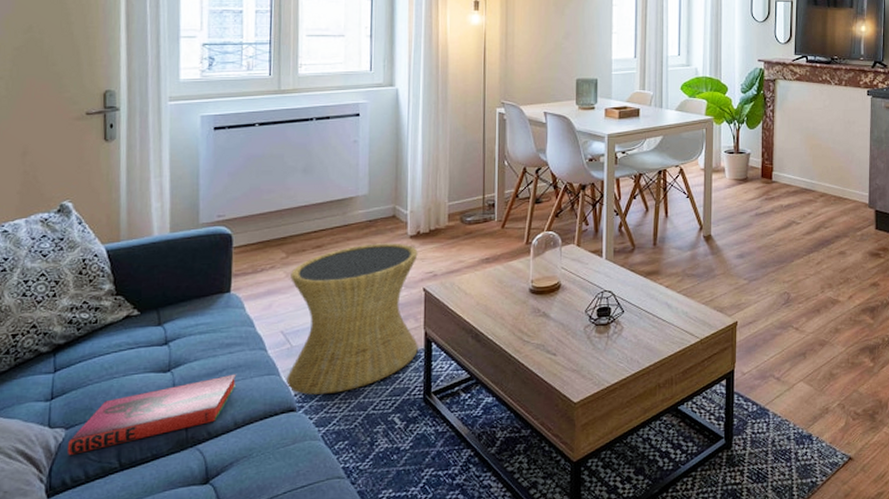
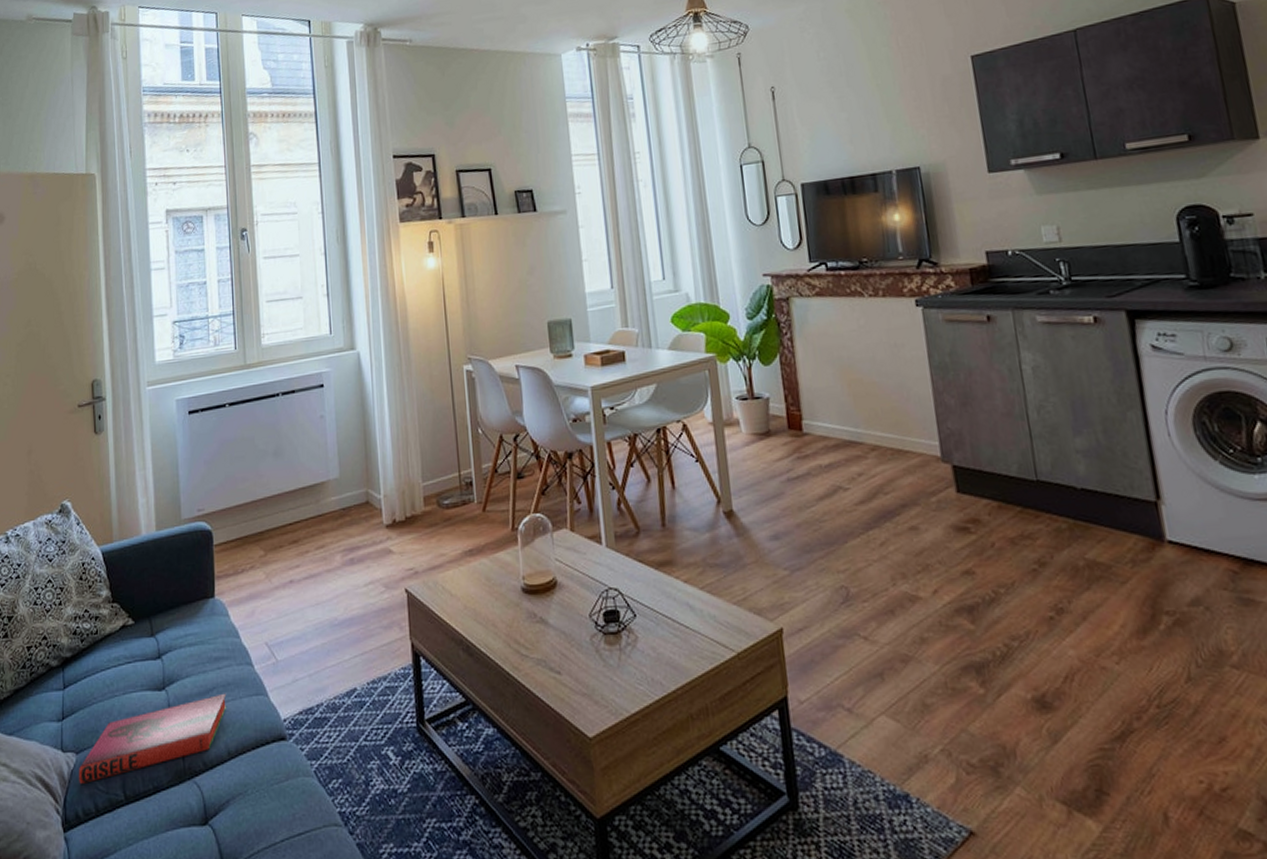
side table: present [286,243,418,395] -> none [270,534,406,720]

